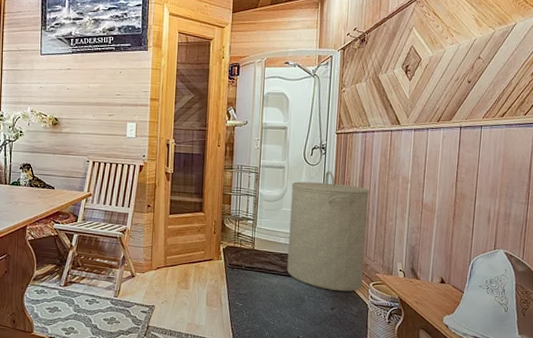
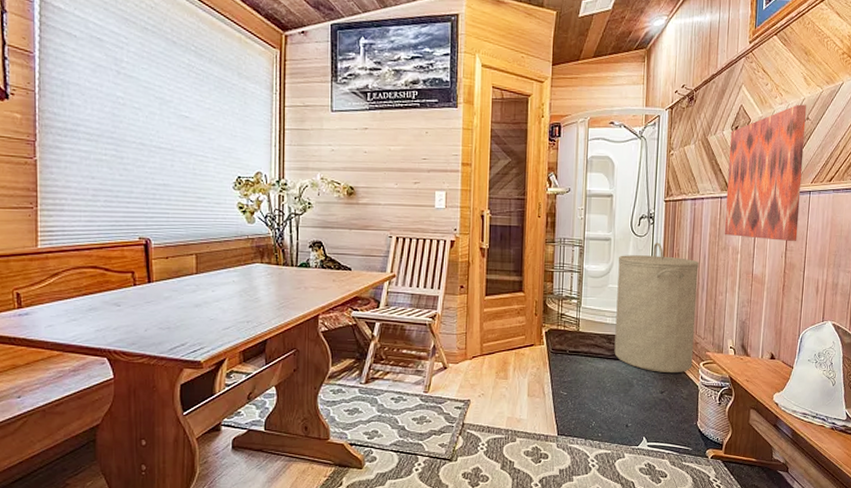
wall art: none [394,44,478,173] -> present [724,104,807,241]

